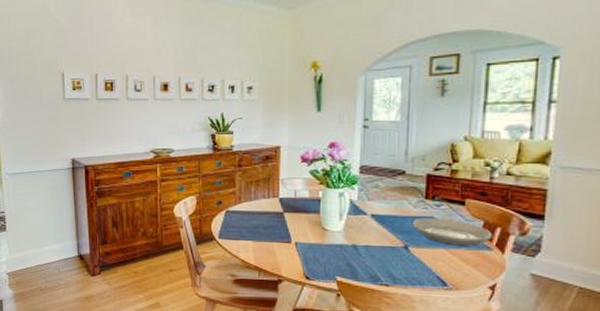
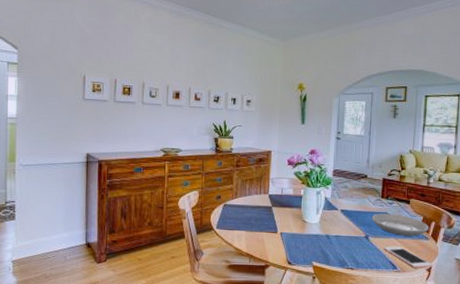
cell phone: none [429,258,497,286] -> present [383,246,432,268]

